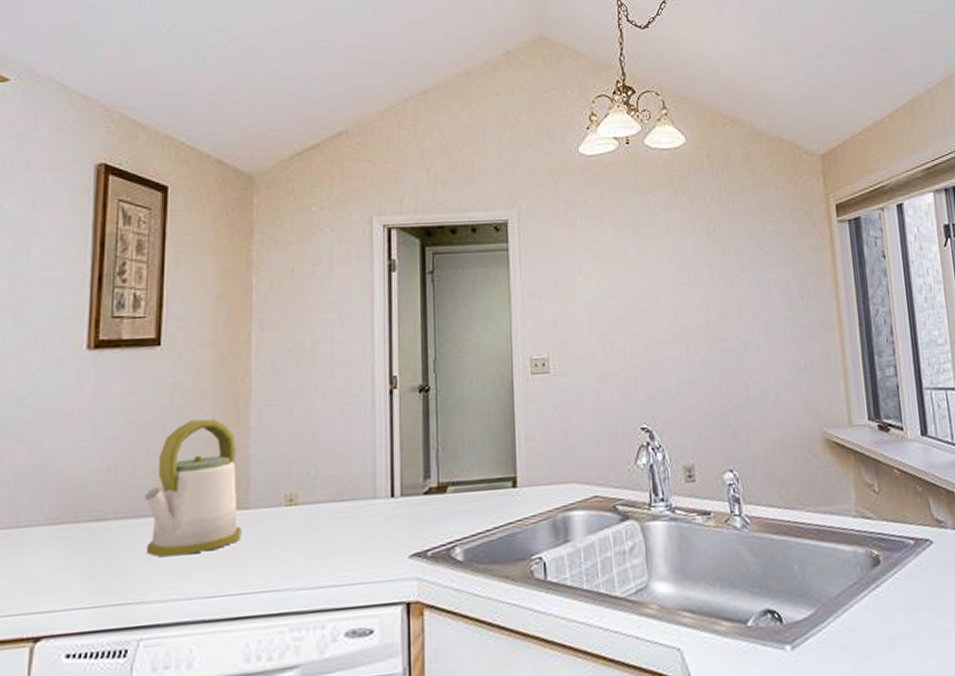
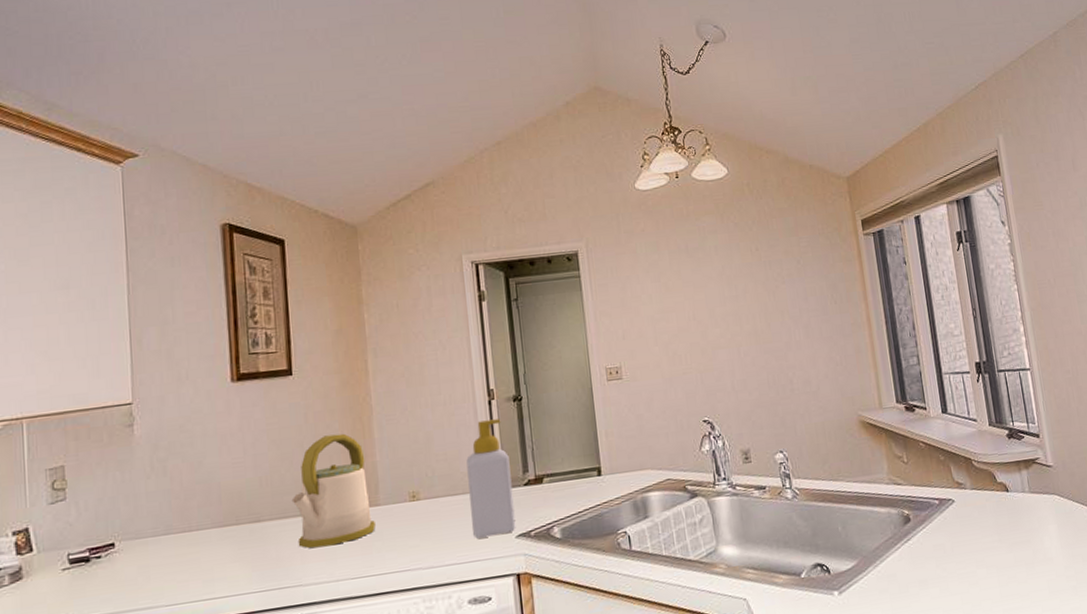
soap bottle: none [357,412,410,556] -> present [466,418,516,539]

